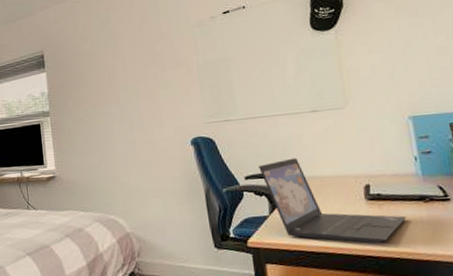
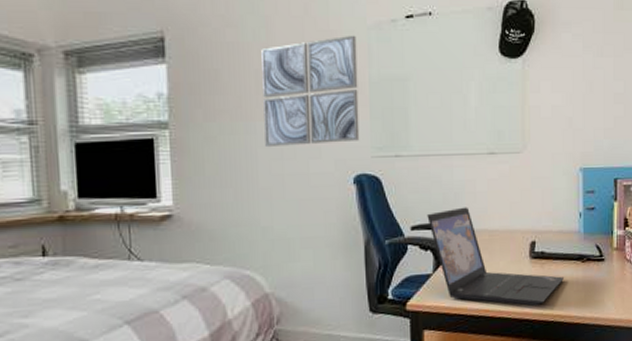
wall art: none [111,33,193,123] -> present [261,35,360,148]

